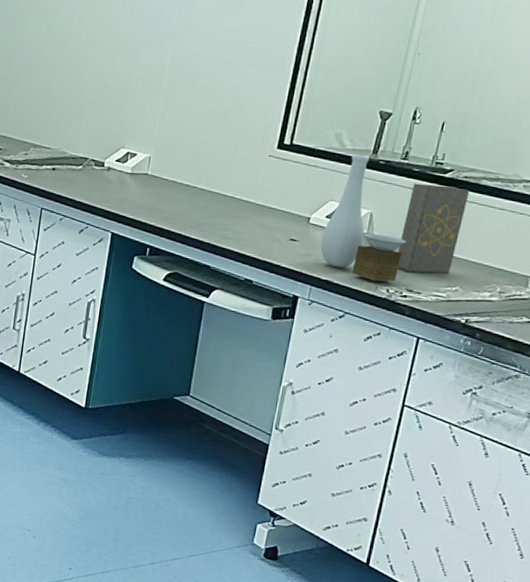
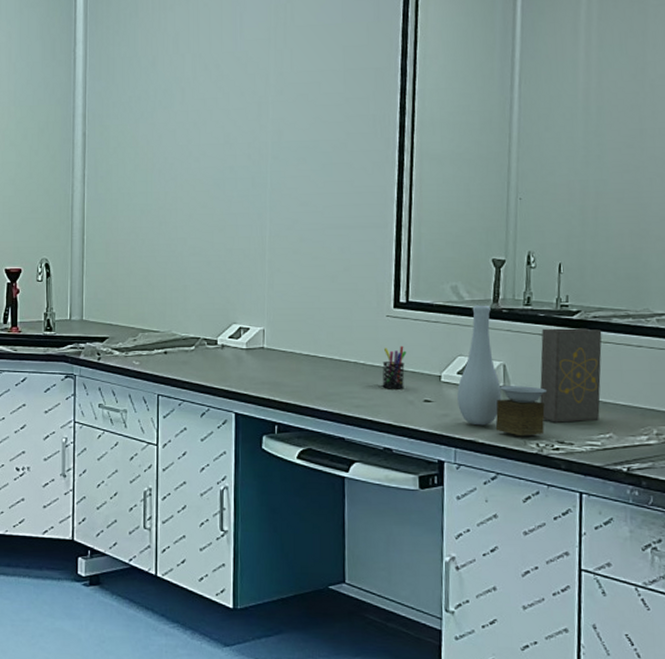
pen holder: none [253,185,282,227] -> present [382,345,407,389]

